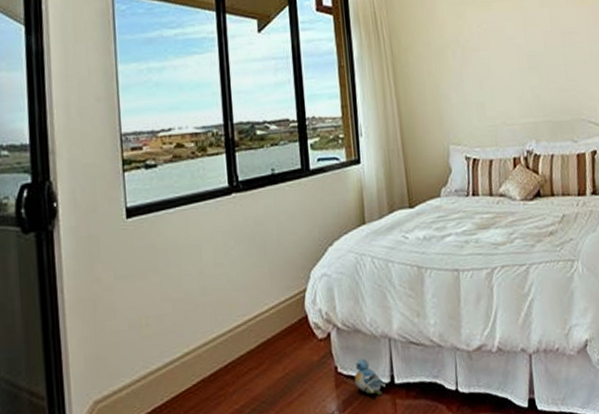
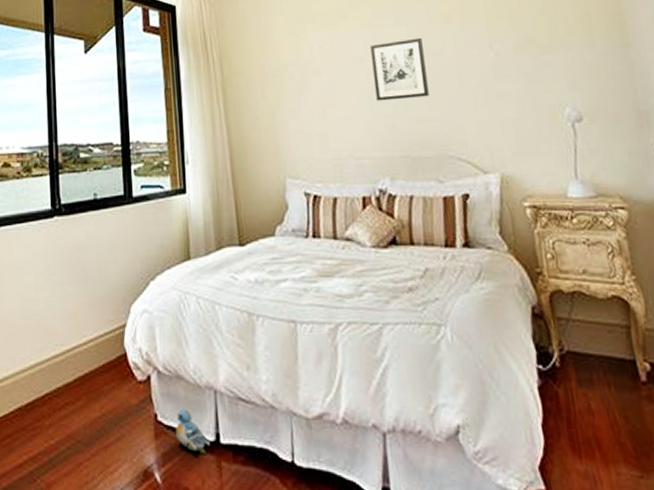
wall art: none [520,18,567,74] -> present [370,37,429,101]

